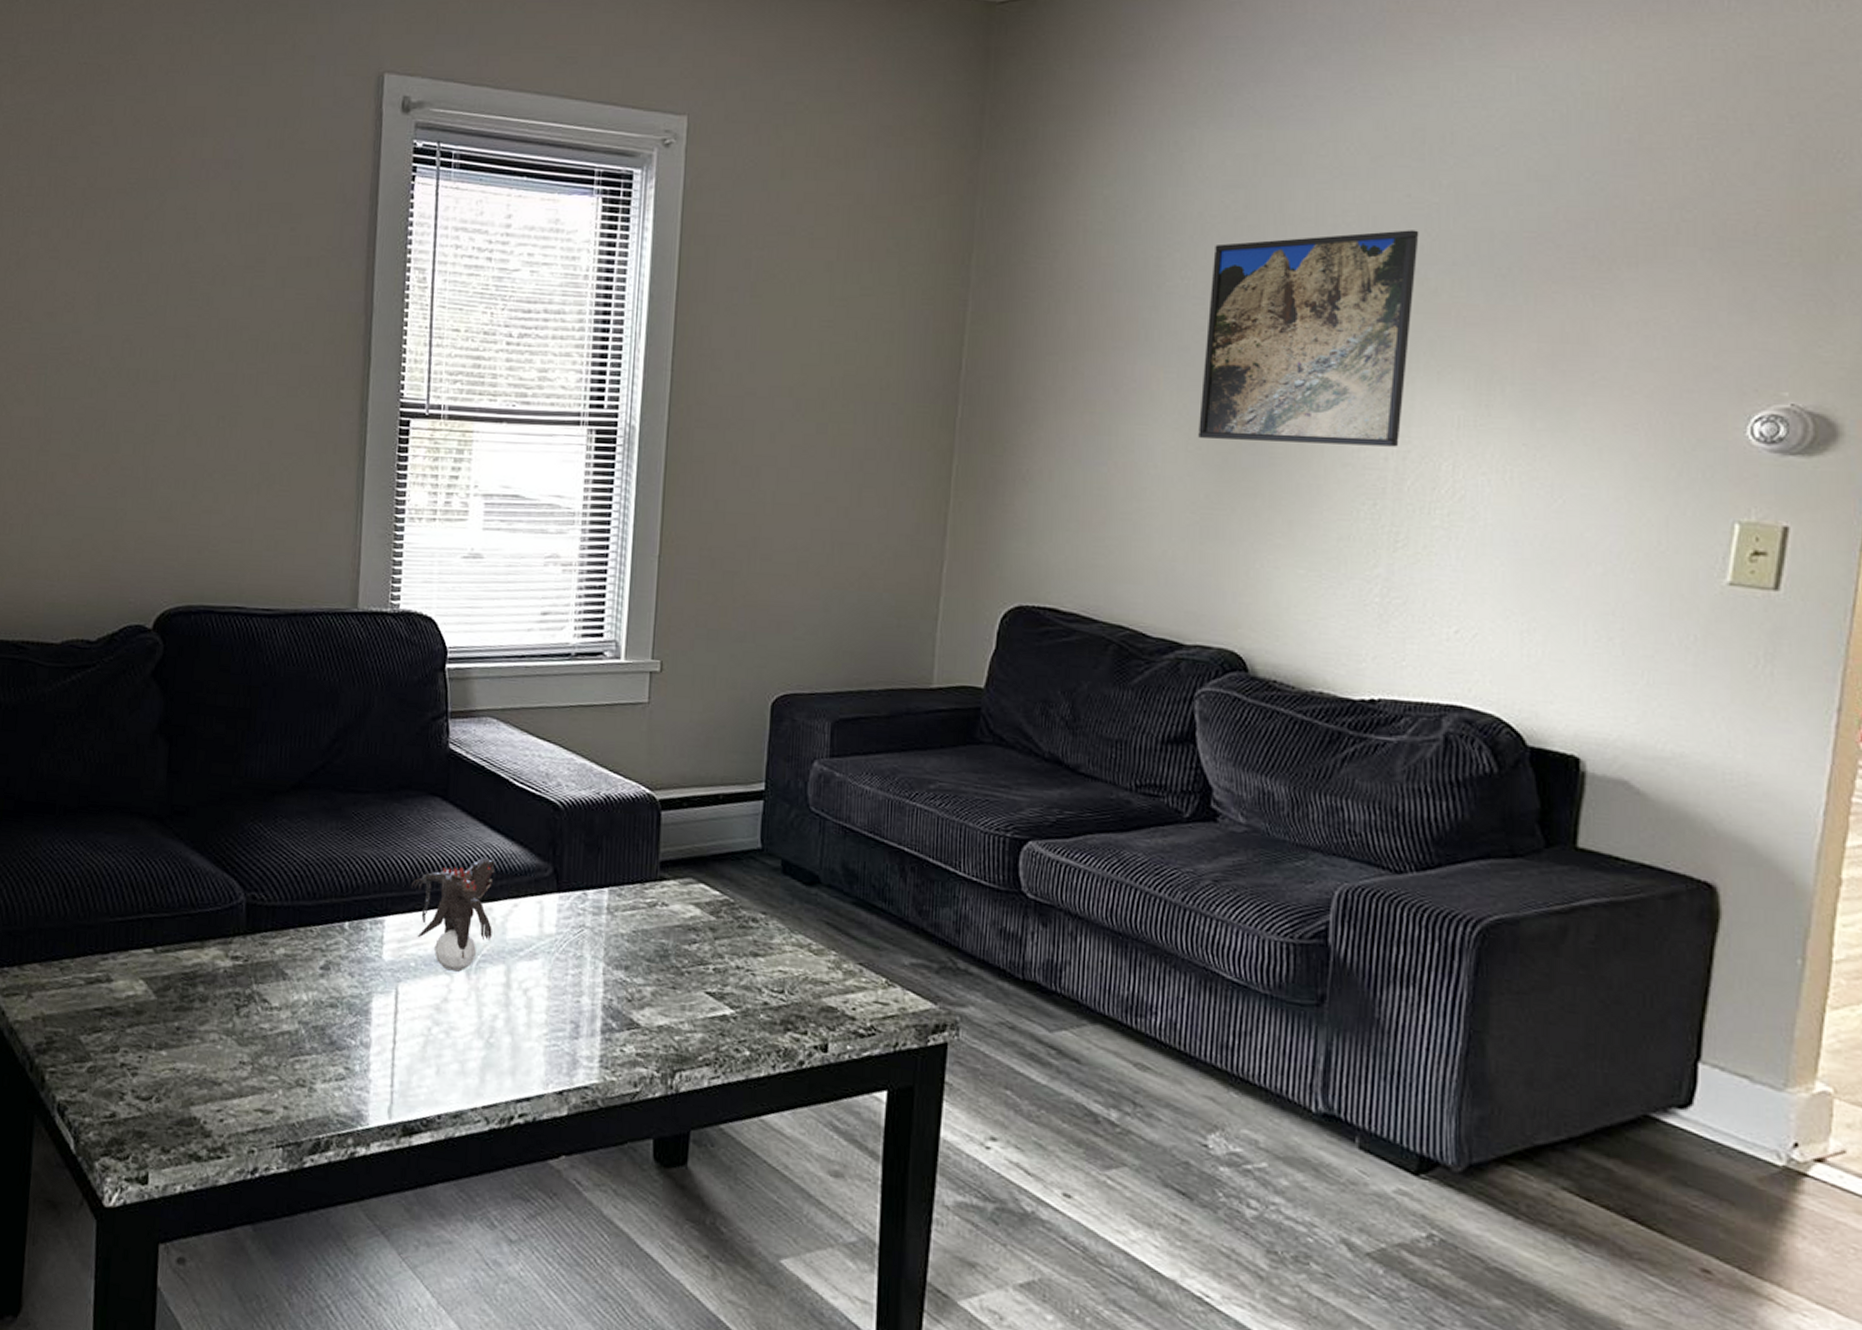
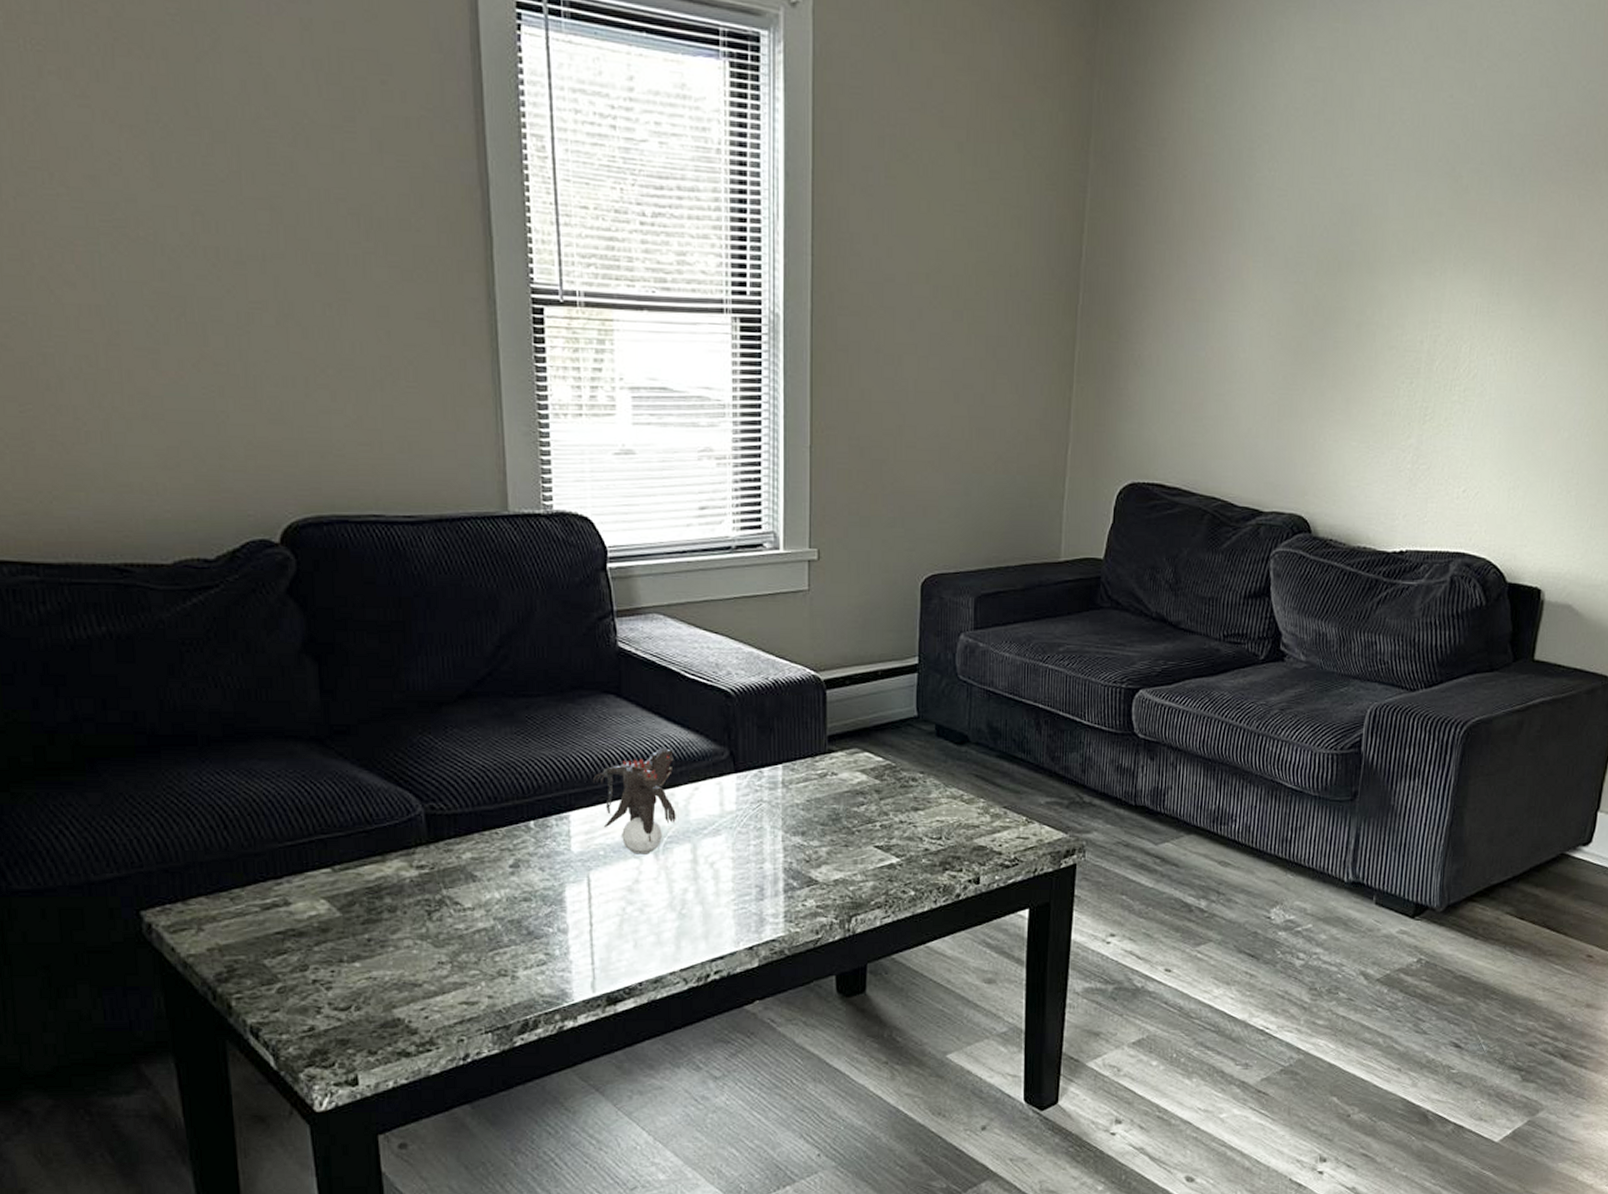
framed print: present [1198,230,1419,447] -> none [1279,129,1458,331]

